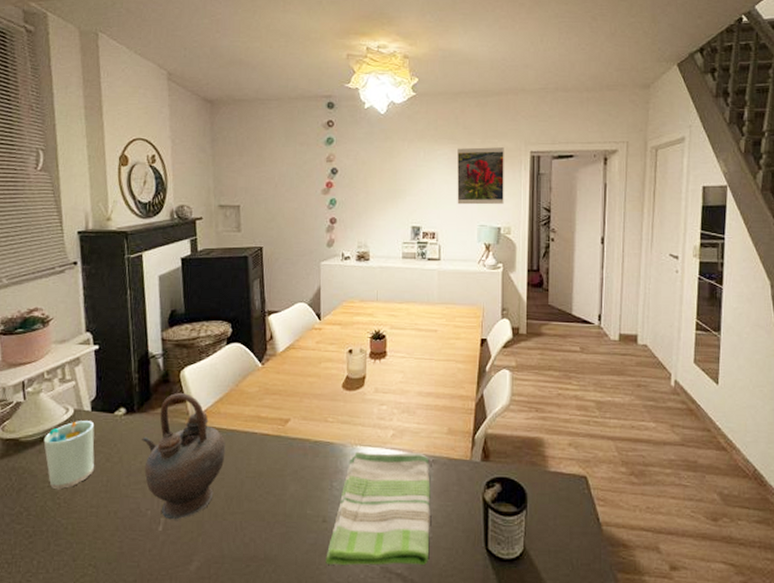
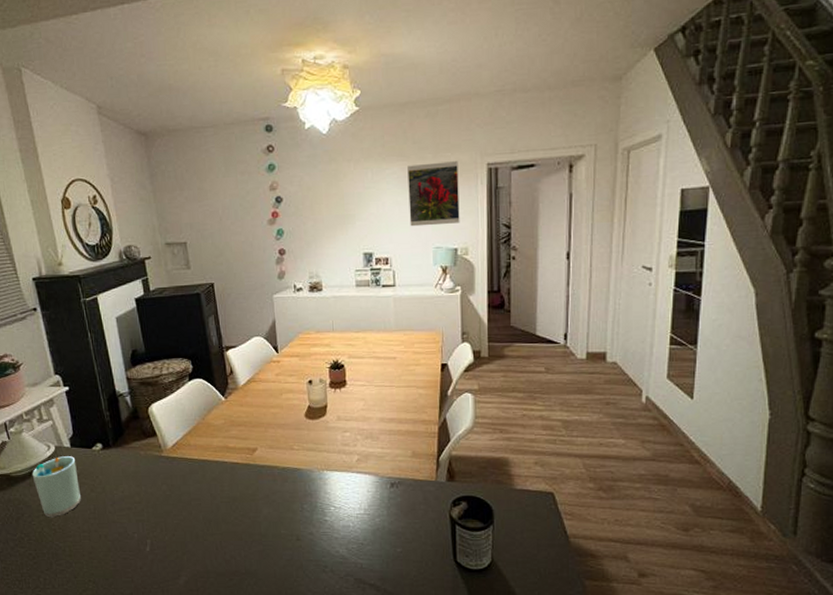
teapot: present [142,393,226,520] -> none [120,428,200,541]
dish towel: present [325,451,431,565] -> none [302,475,400,577]

